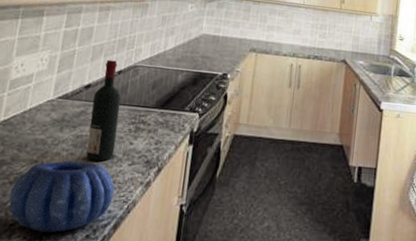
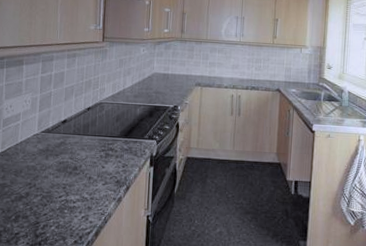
decorative bowl: present [9,161,115,233] -> none [12,183,93,240]
wine bottle: present [86,60,122,161] -> none [68,99,92,182]

